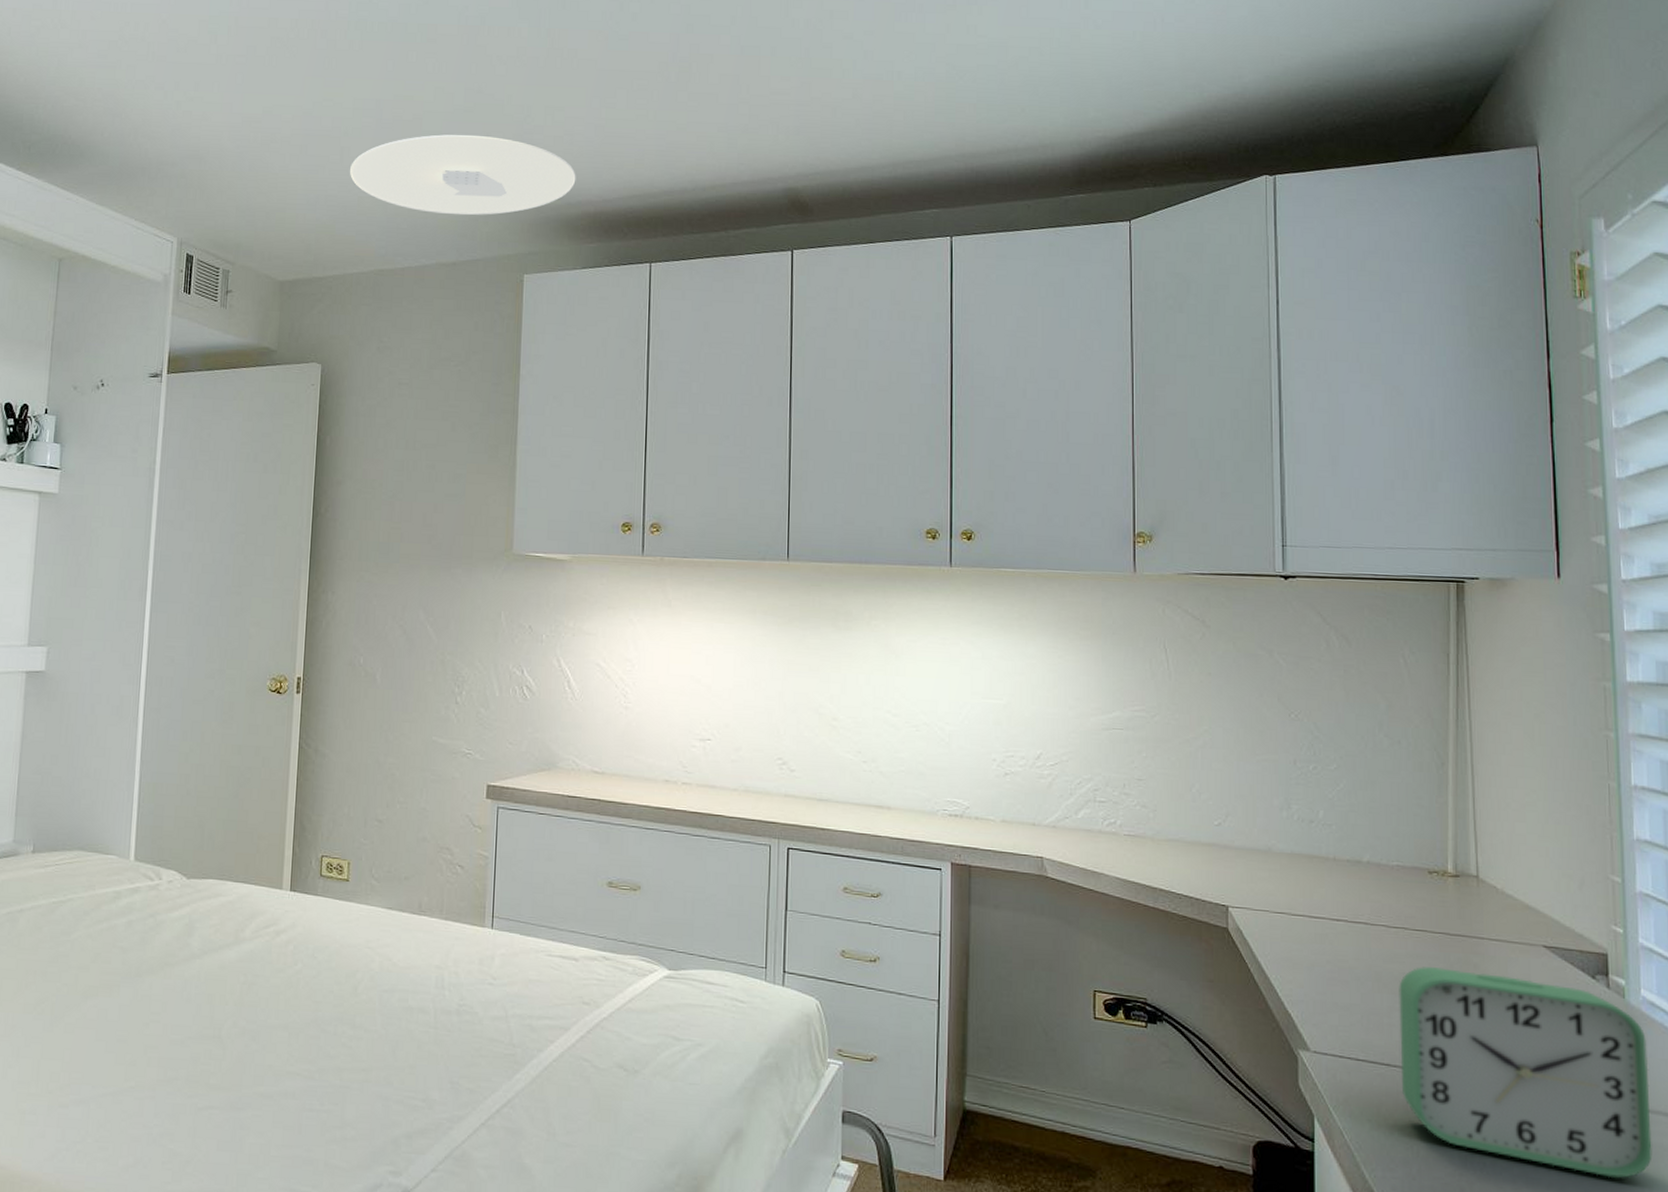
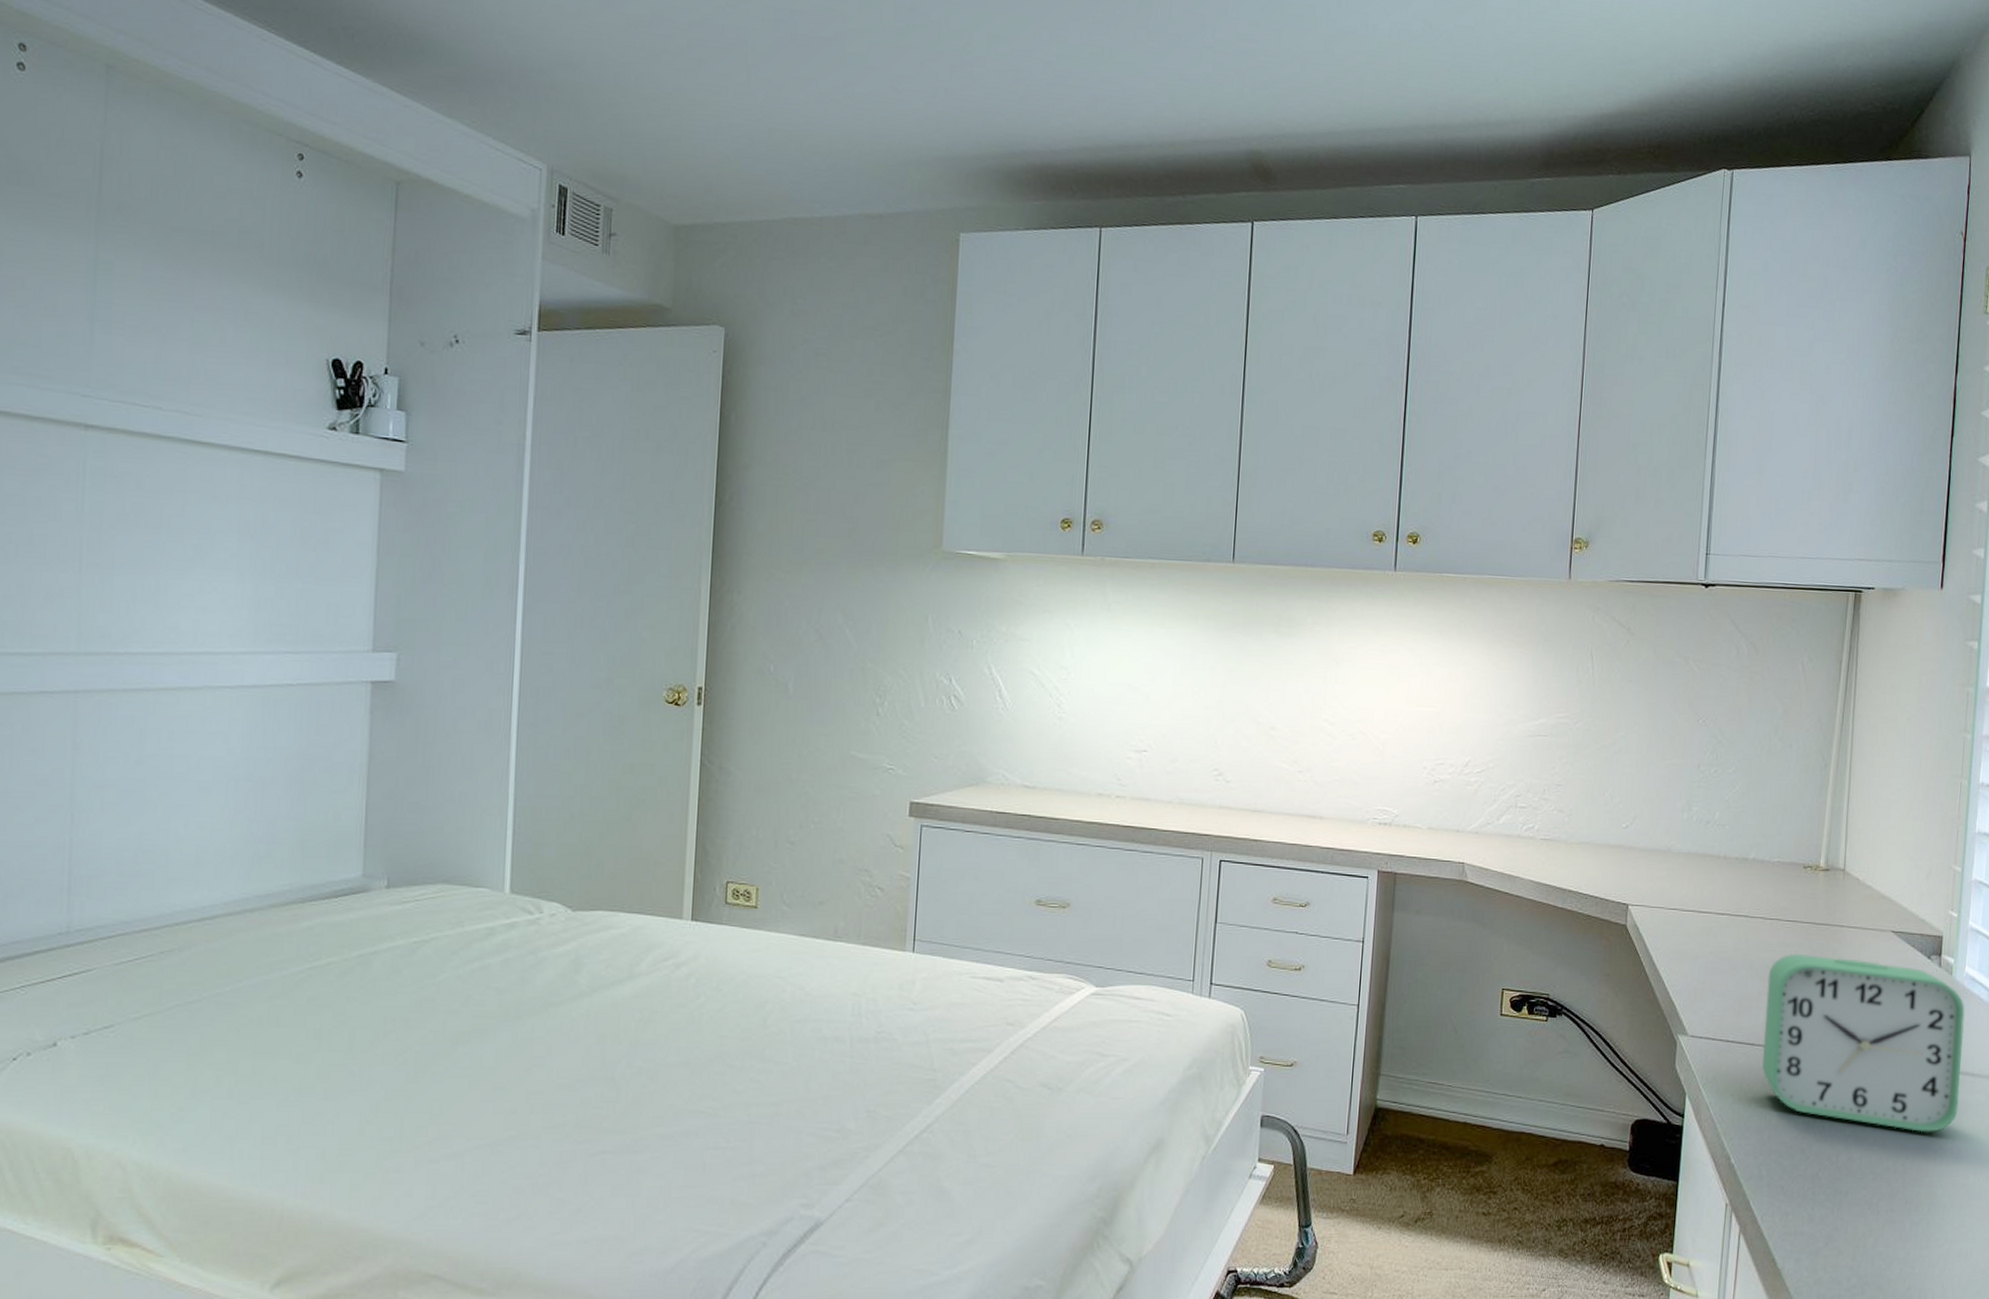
ceiling light: present [350,134,576,216] -> none [759,58,1021,160]

